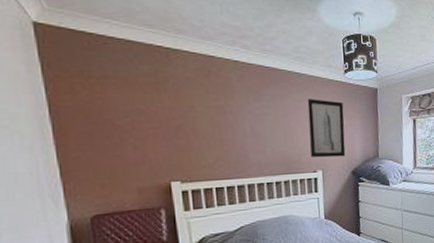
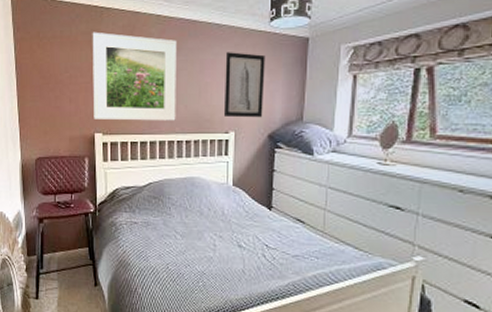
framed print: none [157,73,264,167] -> present [92,31,177,121]

